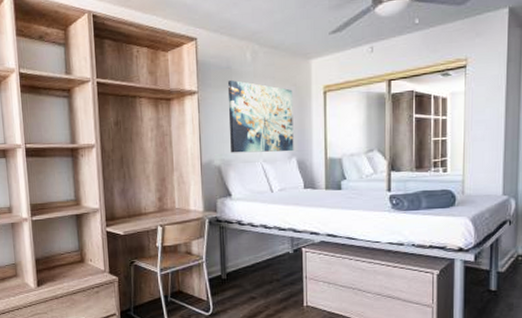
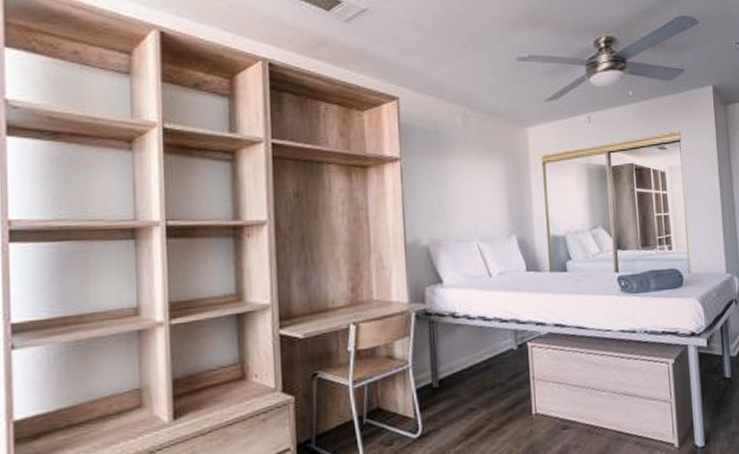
wall art: present [227,80,294,153] -> none [435,147,513,231]

